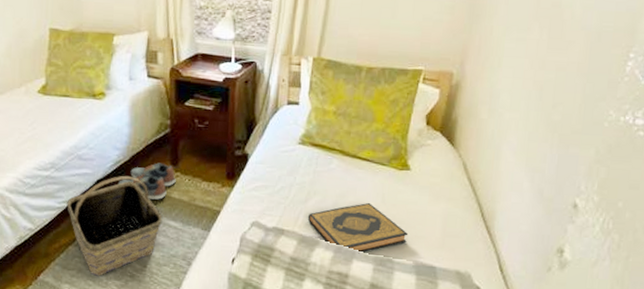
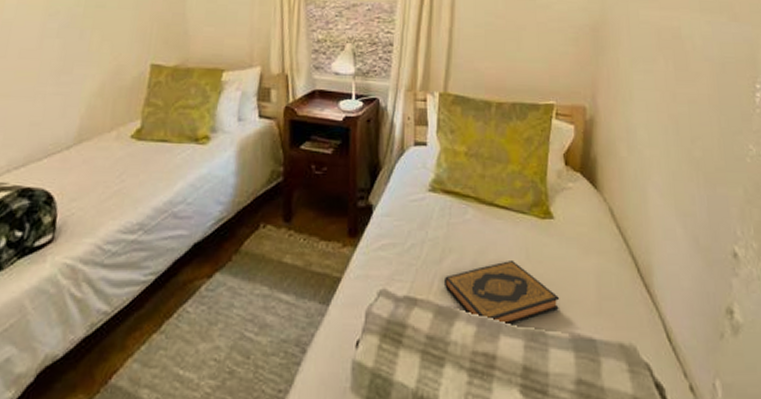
basket: present [66,175,163,276] -> none [154,236,272,375]
shoe: present [118,162,176,200] -> none [220,219,289,266]

